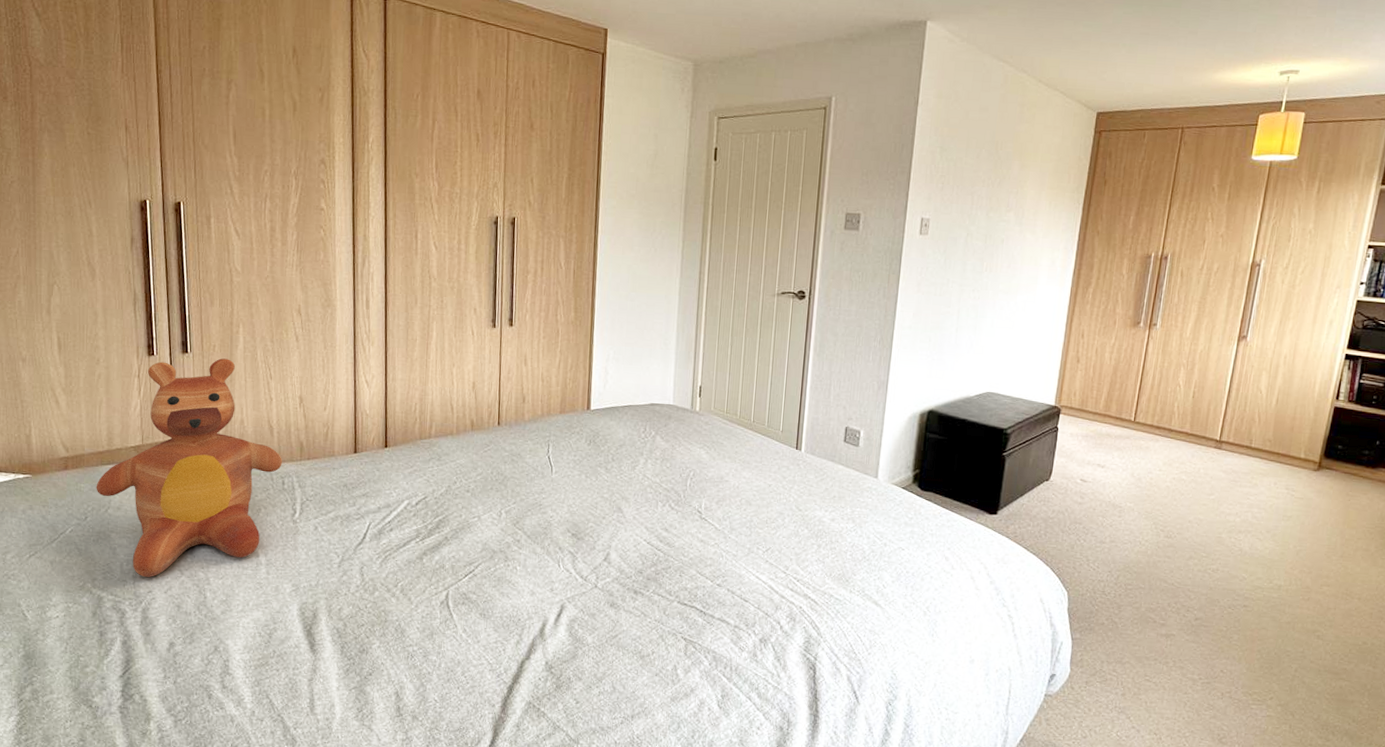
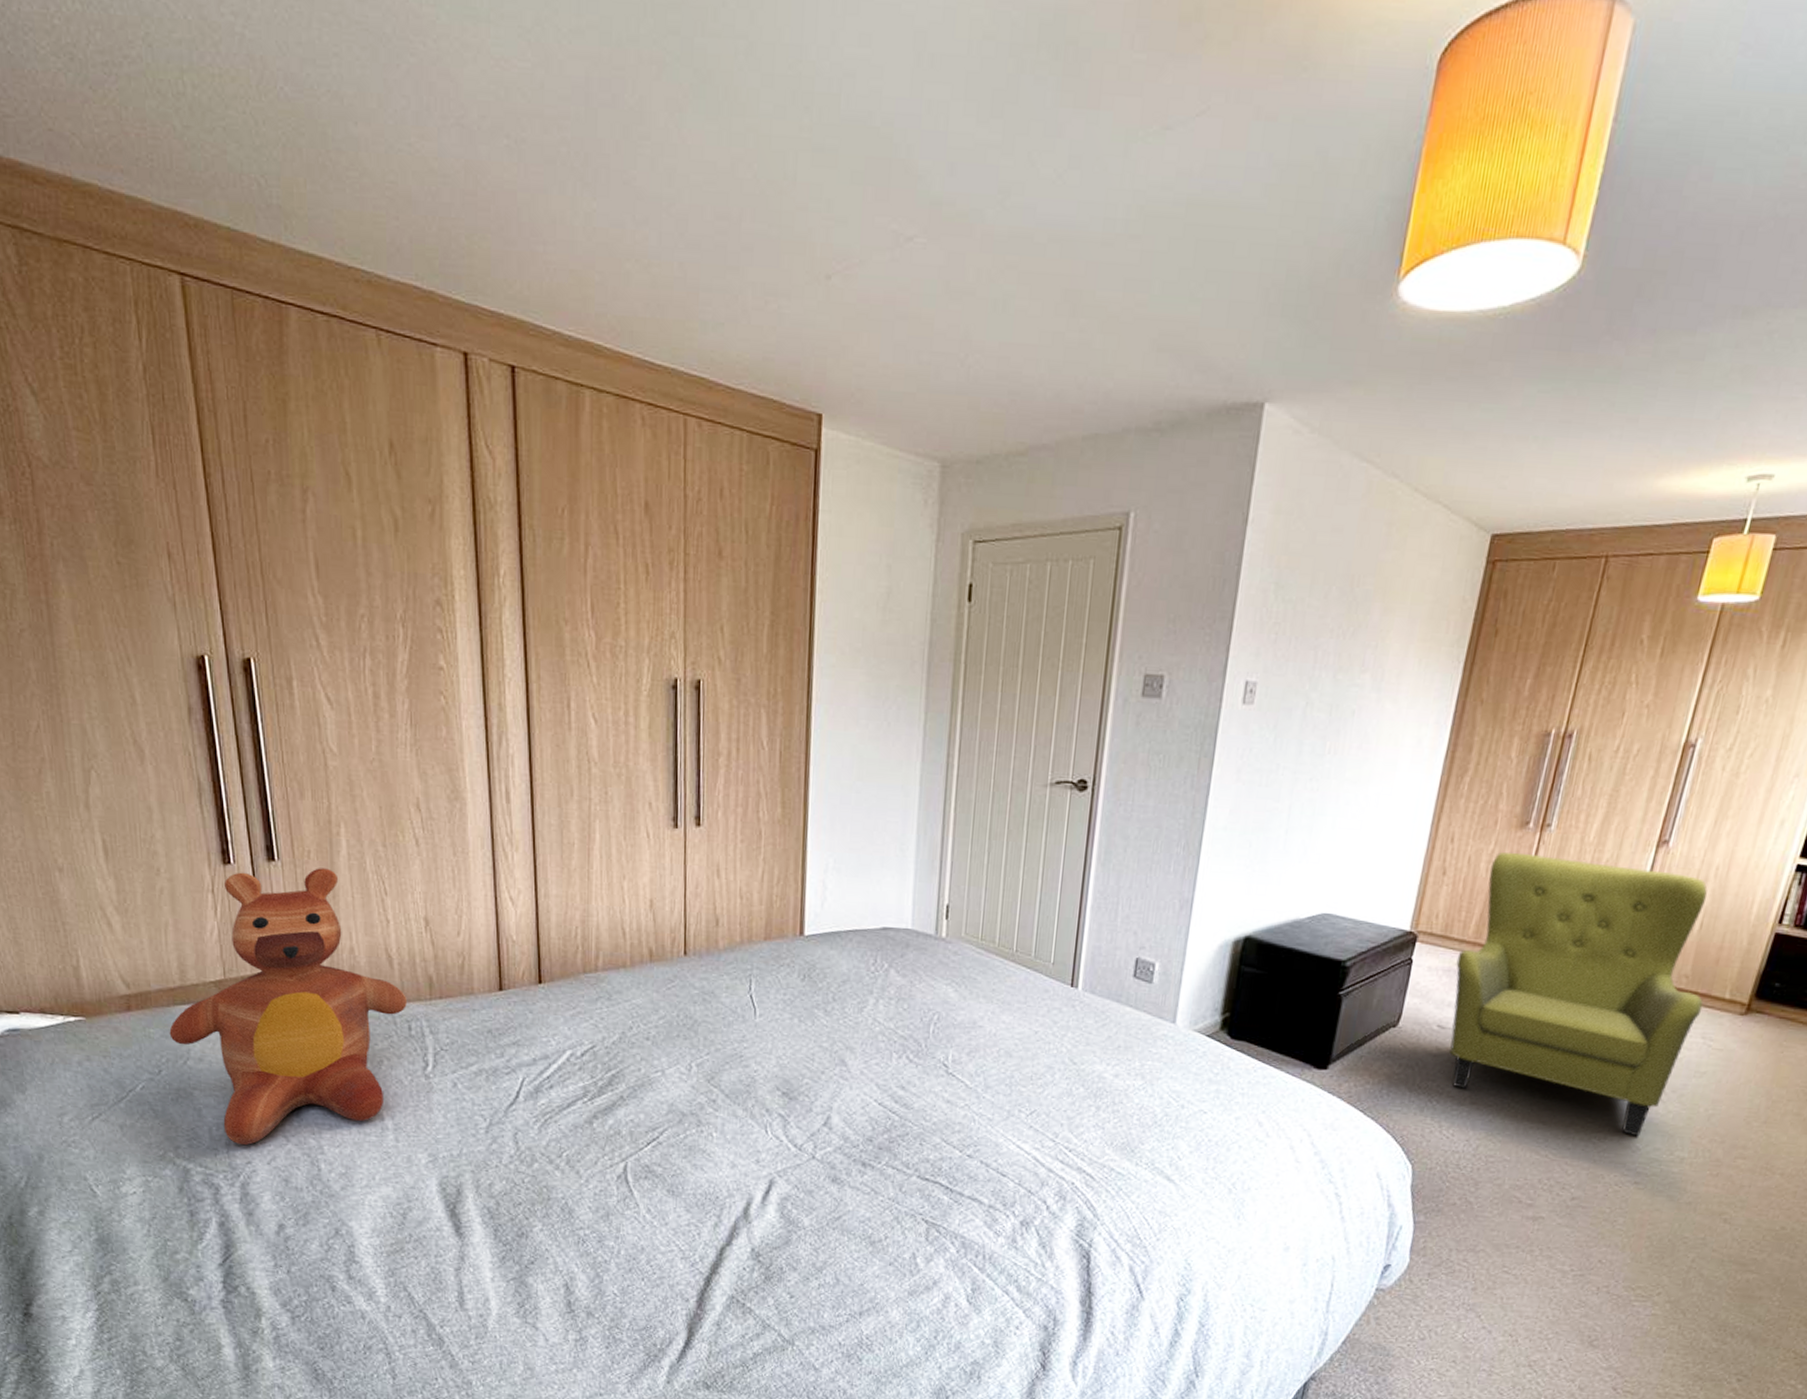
armchair: none [1091,345,1285,569] -> present [1449,852,1708,1137]

